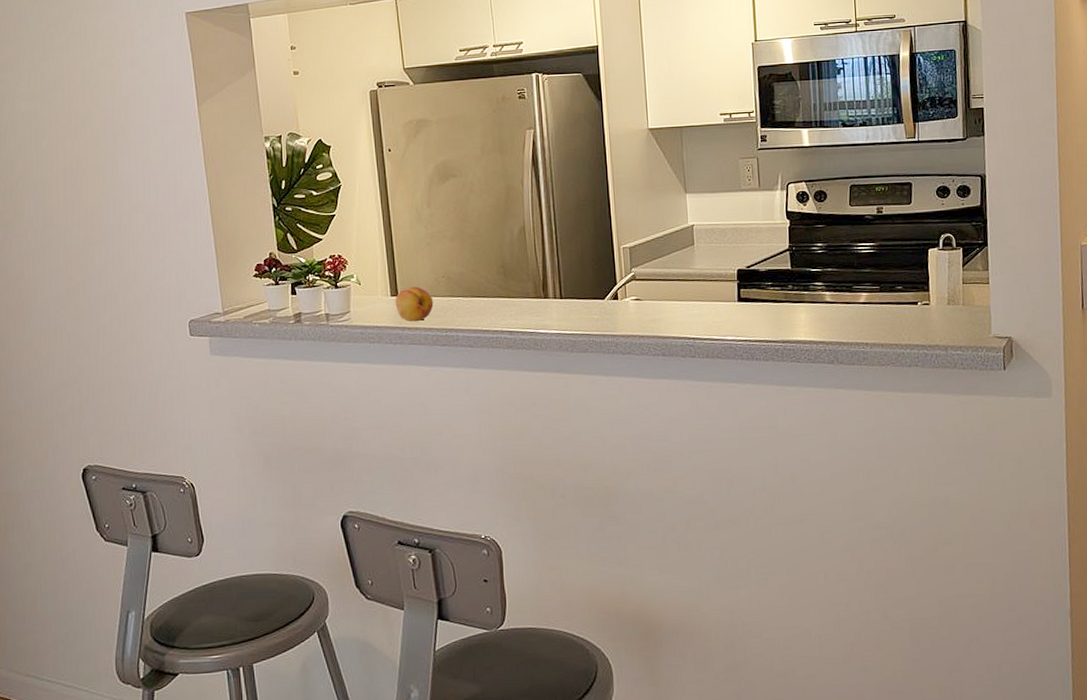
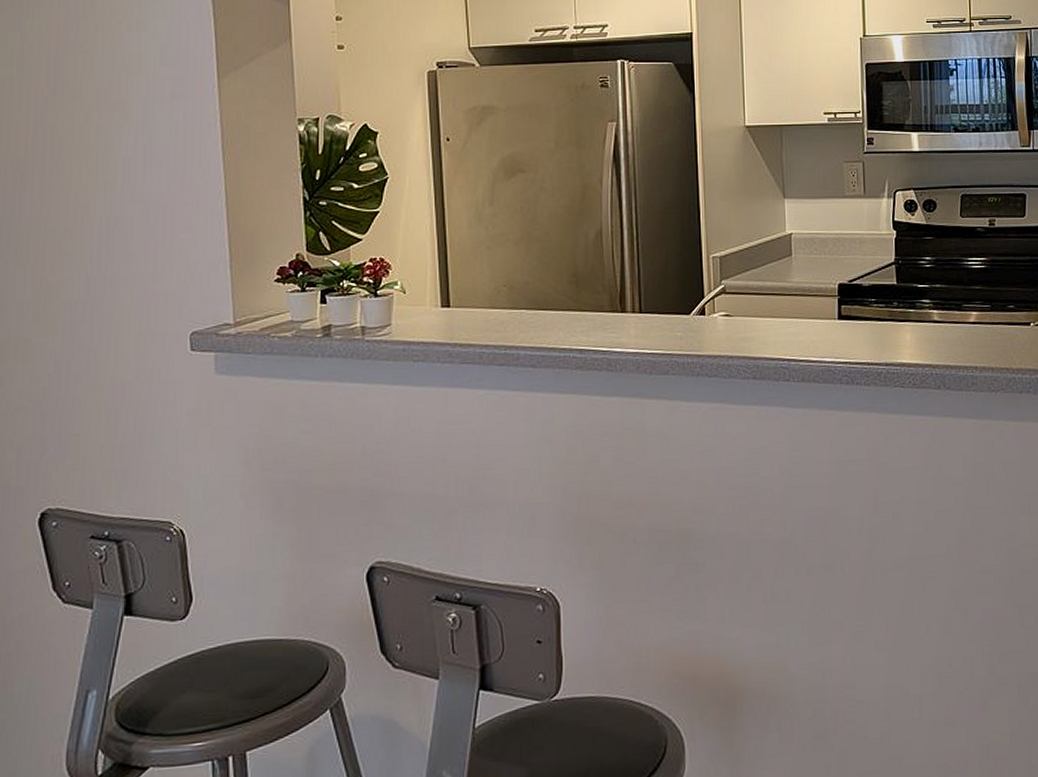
fruit: present [395,286,434,322] -> none [446,296,492,338]

